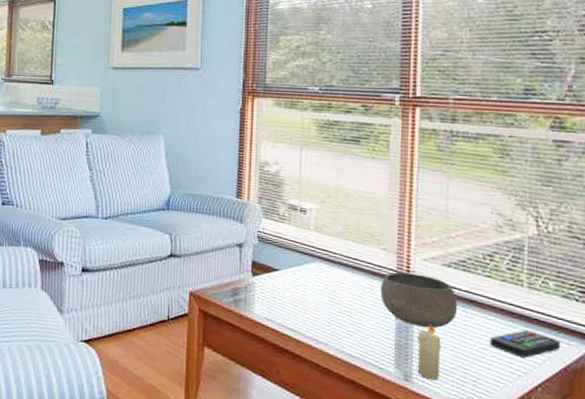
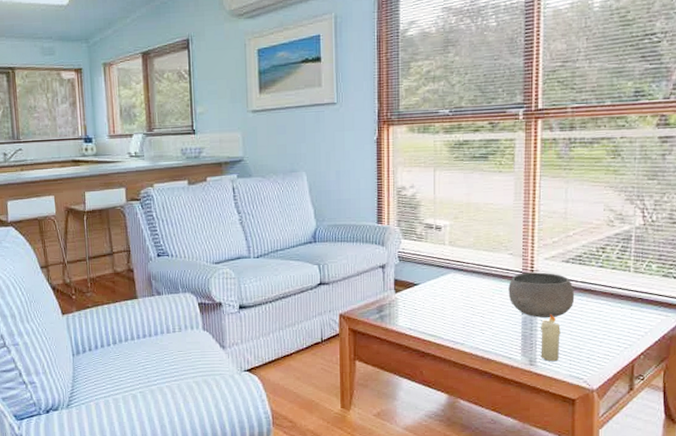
remote control: present [490,330,561,358] -> none [601,309,661,332]

